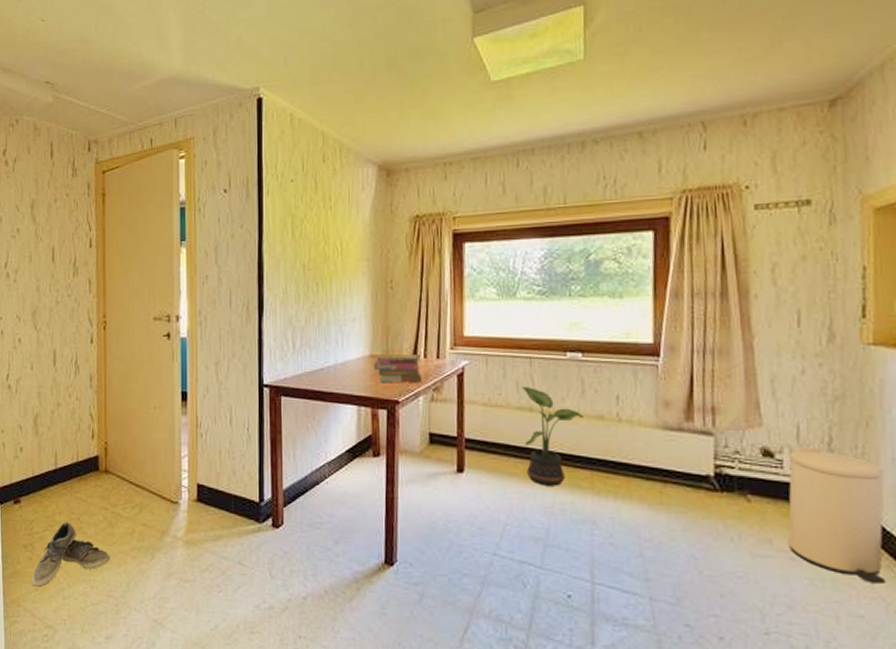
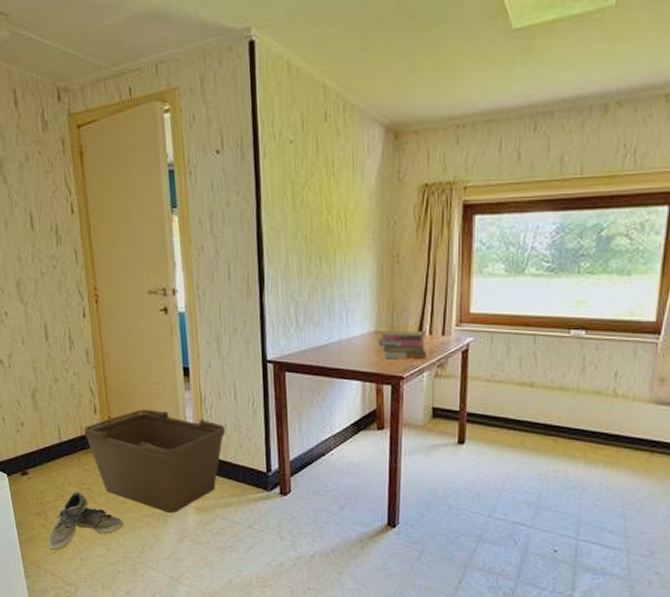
bicycle basket: none [80,434,220,547] -> present [84,409,226,514]
potted plant: present [522,386,583,486] -> none [523,362,581,456]

